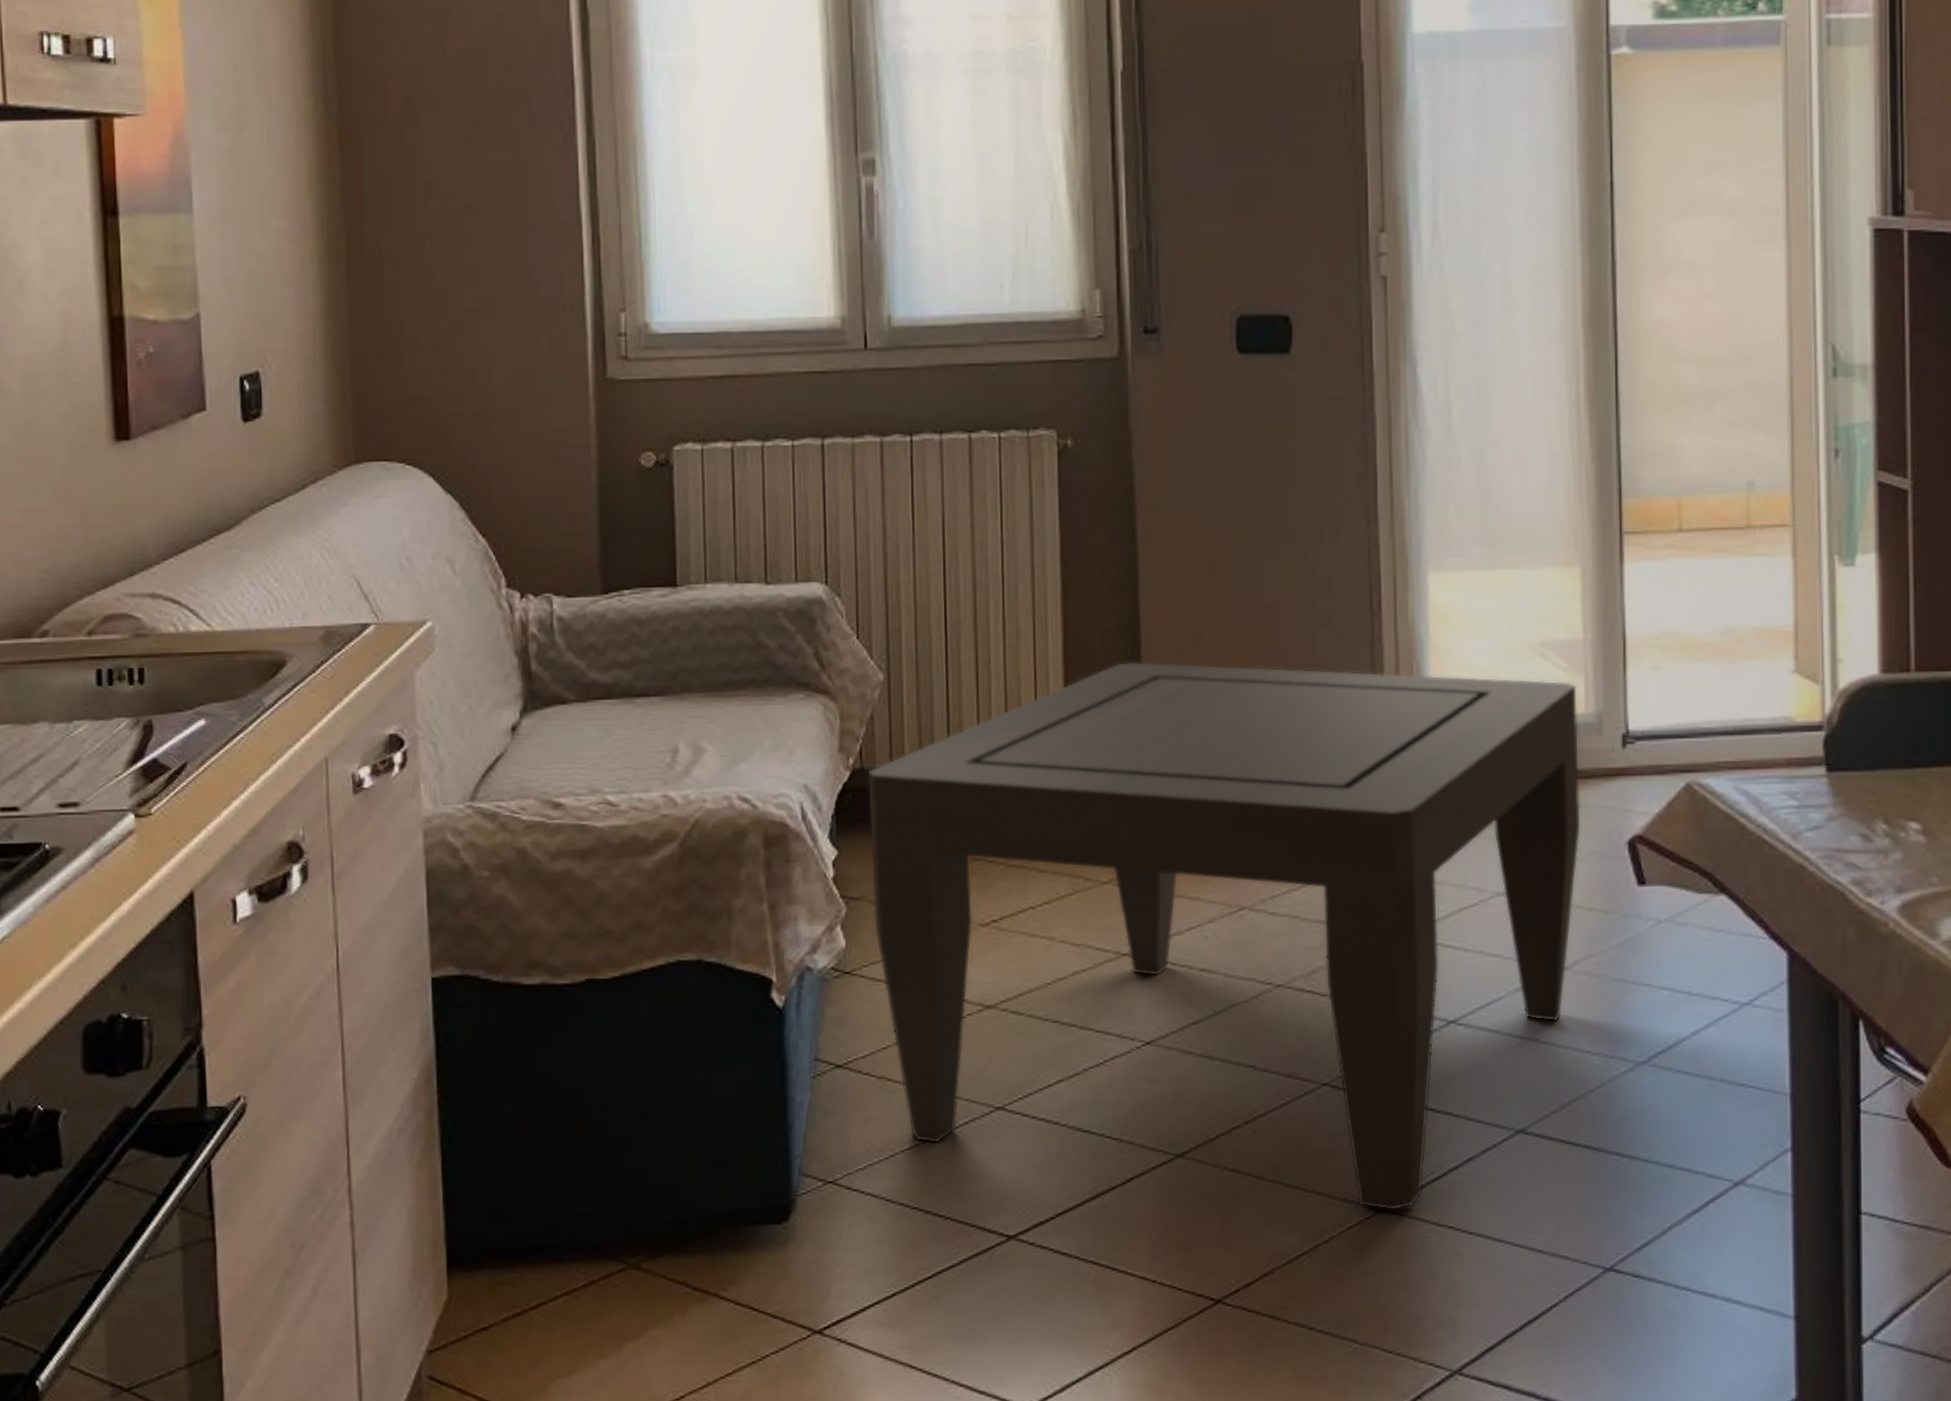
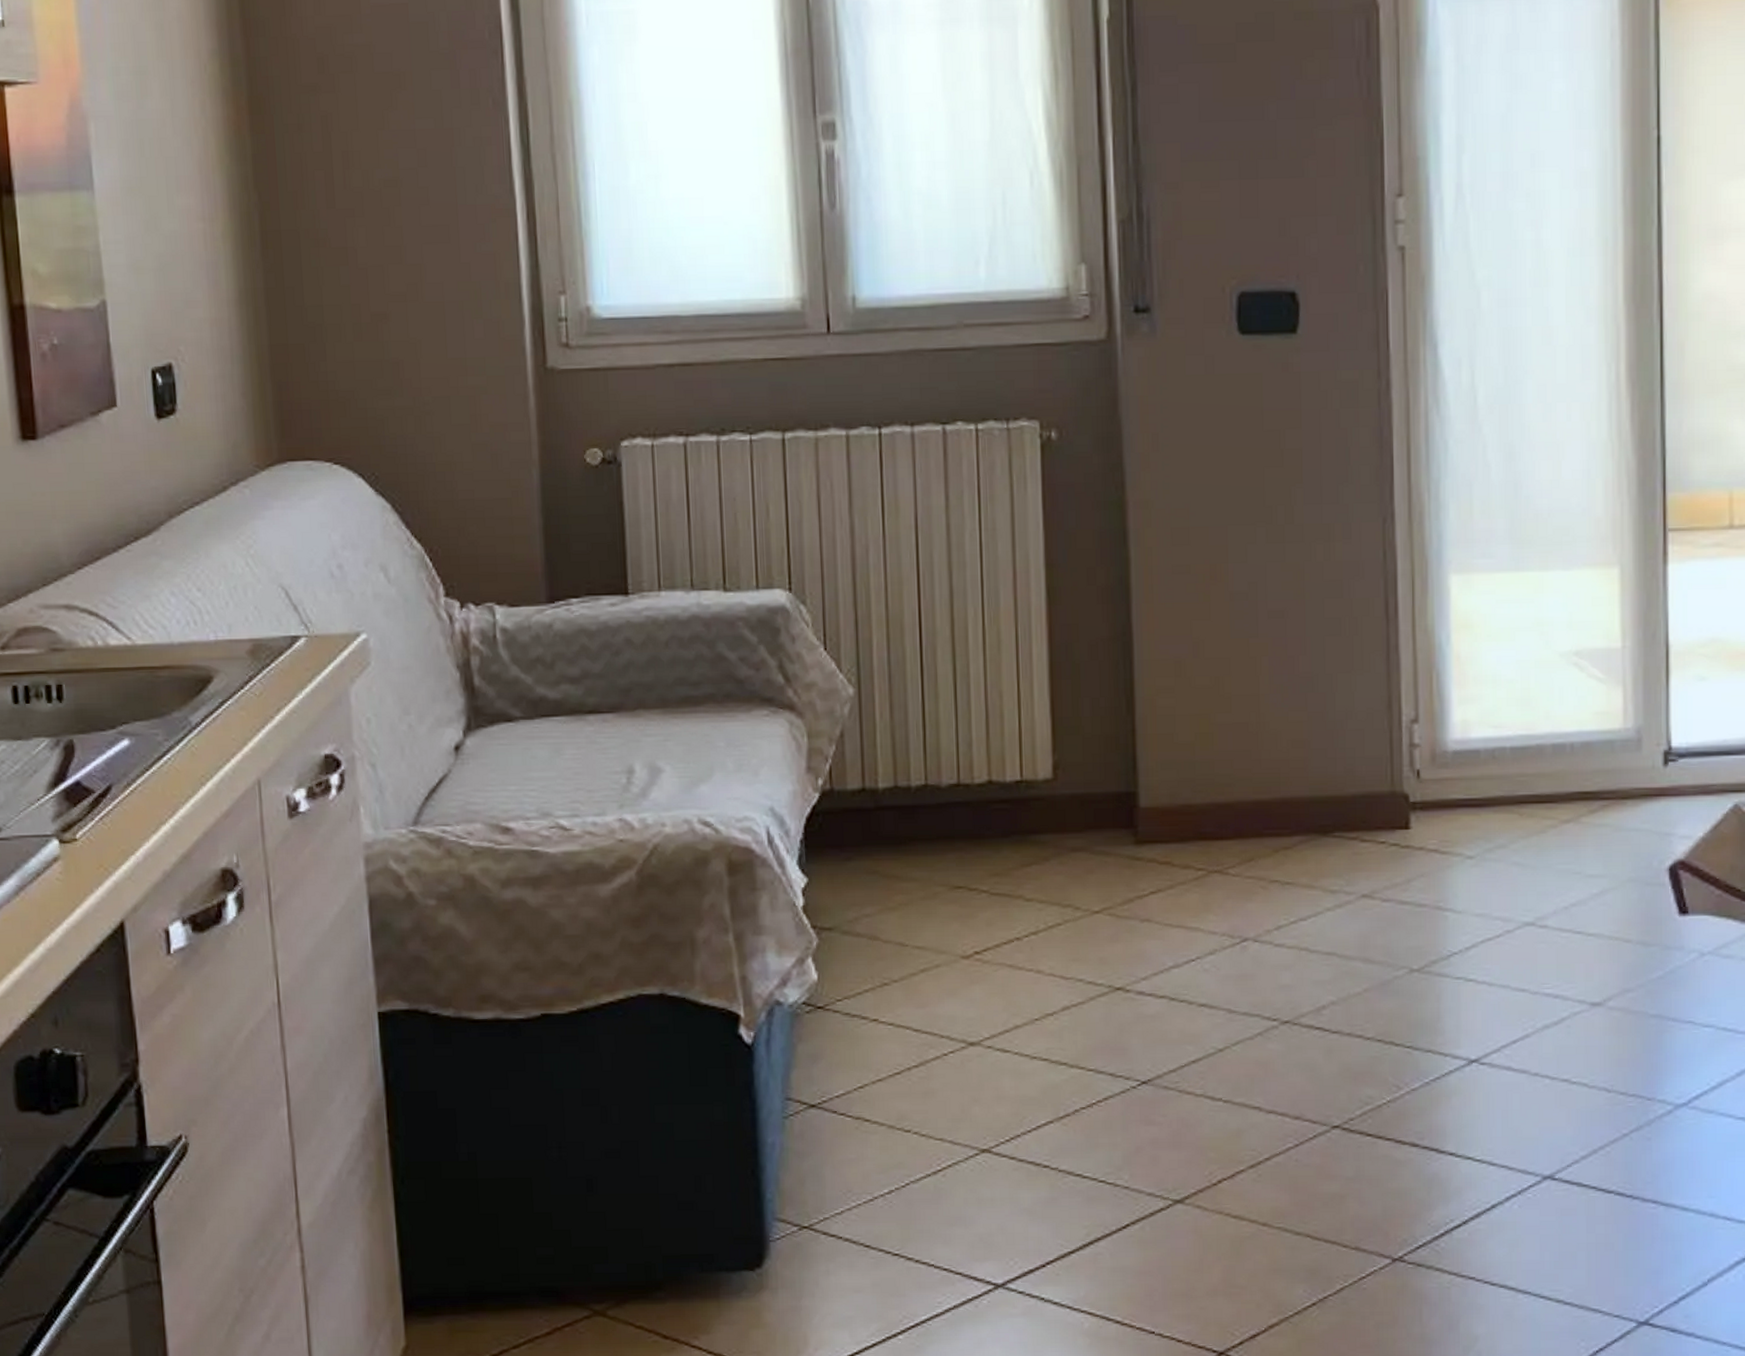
coffee table: present [867,661,1581,1211] -> none [837,673,1617,1260]

